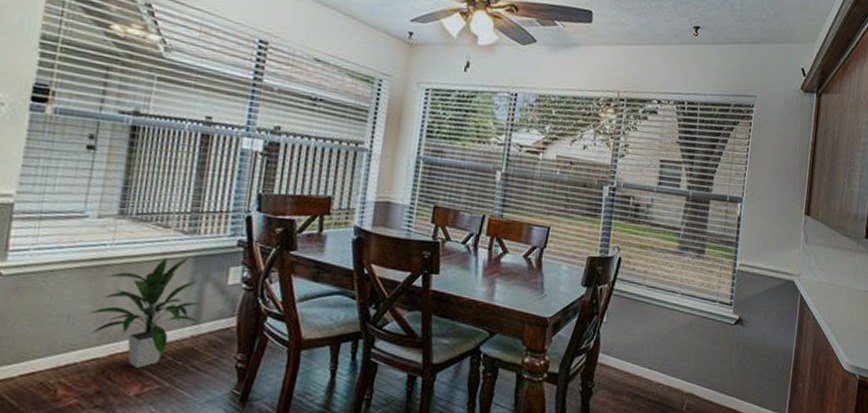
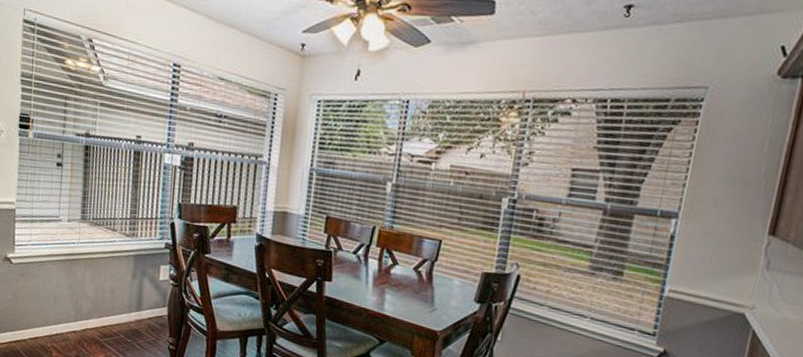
indoor plant: present [86,256,200,368] -> none [65,255,140,342]

